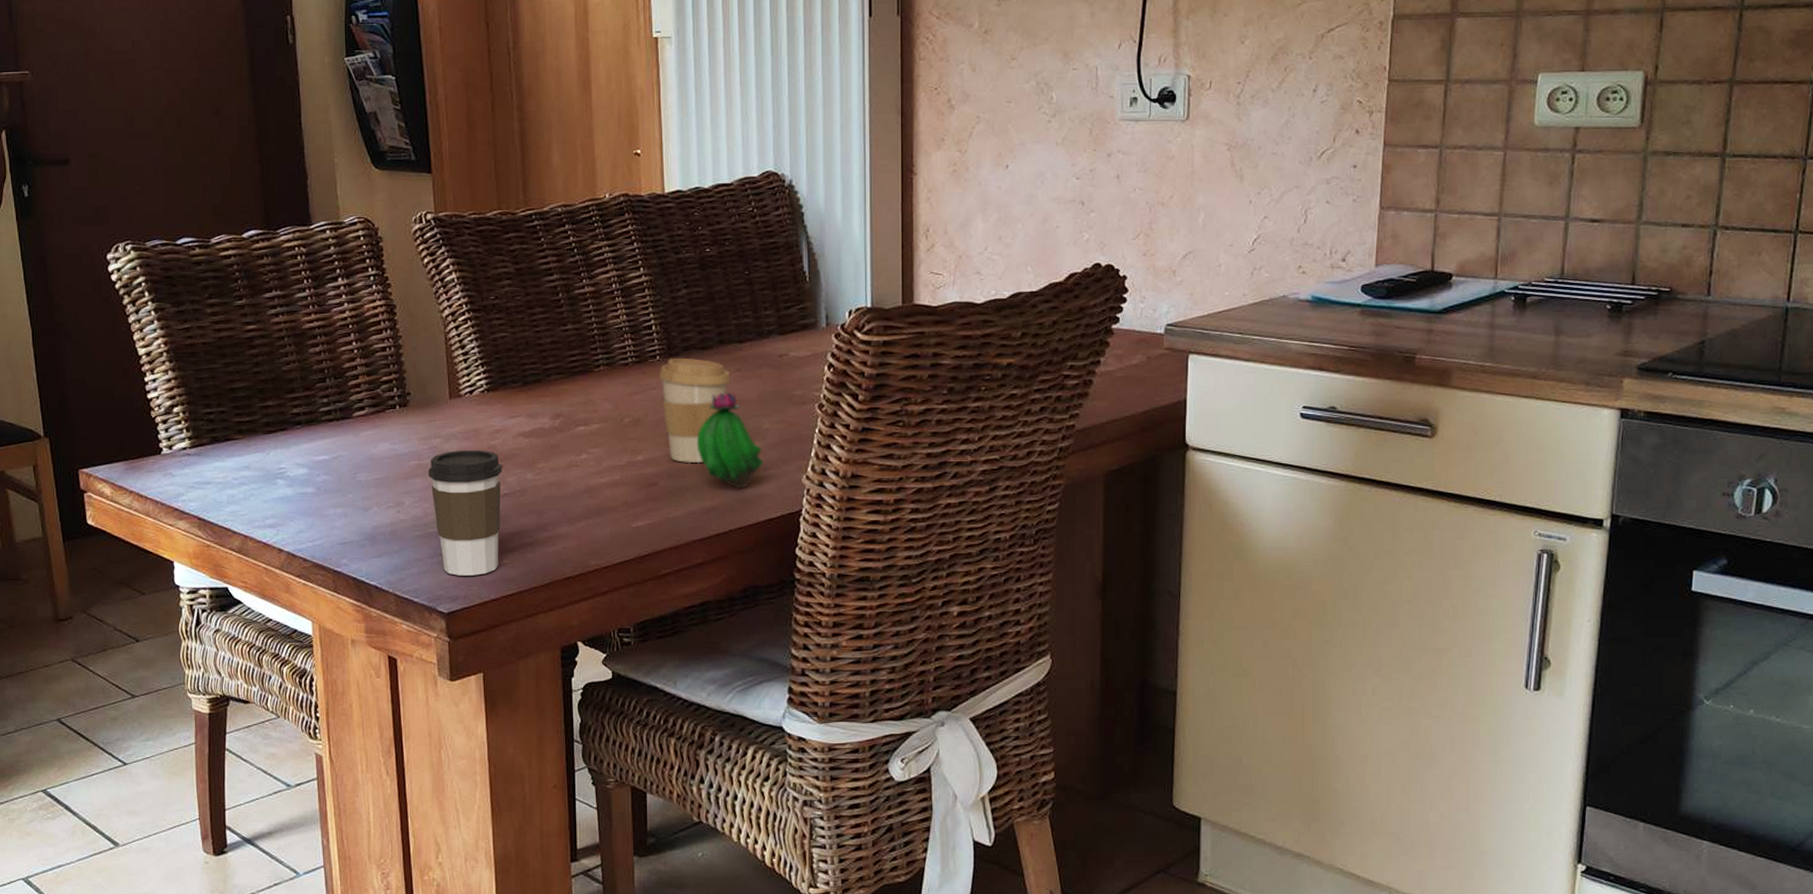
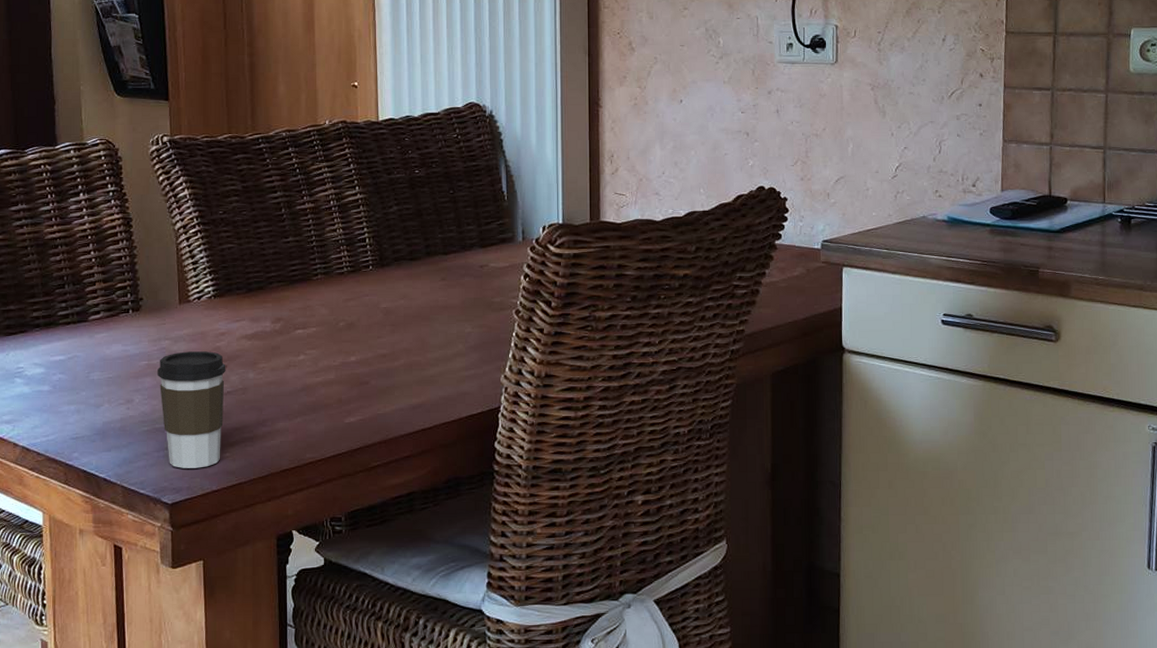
coffee cup: present [659,358,731,464] -> none [372,267,436,364]
flowering cactus: present [696,392,763,489] -> none [405,299,465,387]

